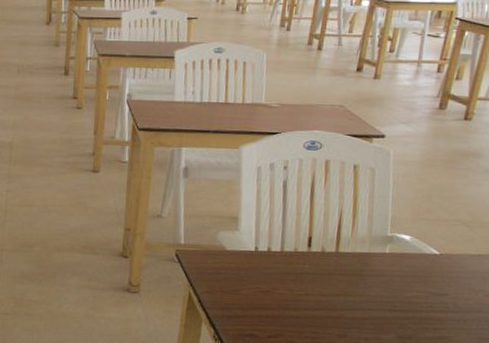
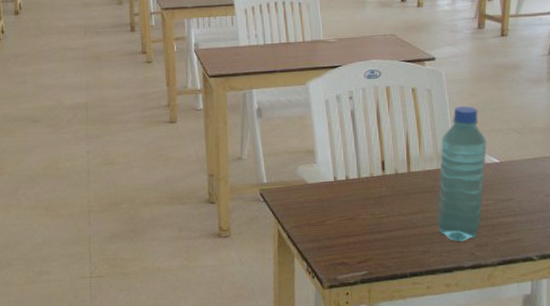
water bottle: none [359,190,429,331] -> present [437,106,487,242]

